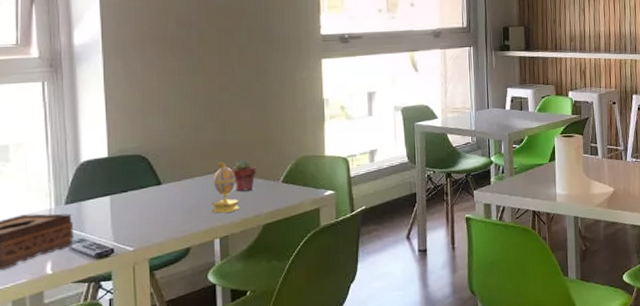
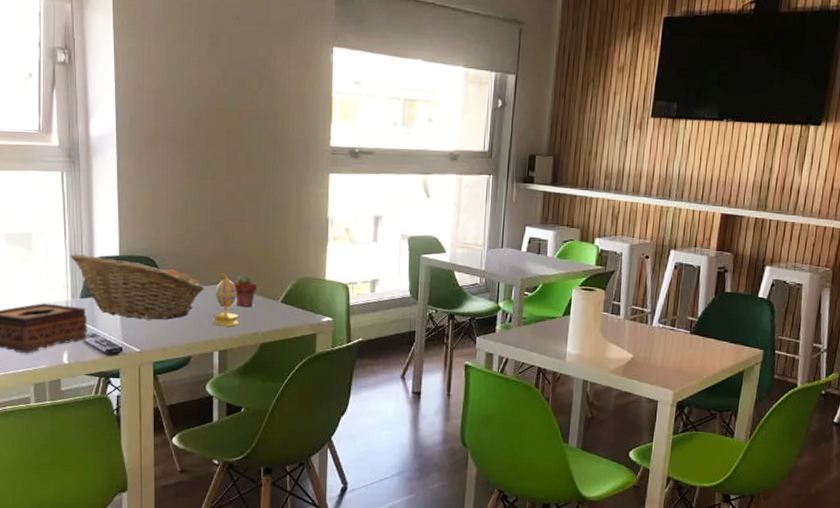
fruit basket: none [53,158,202,218] -> present [70,253,205,320]

